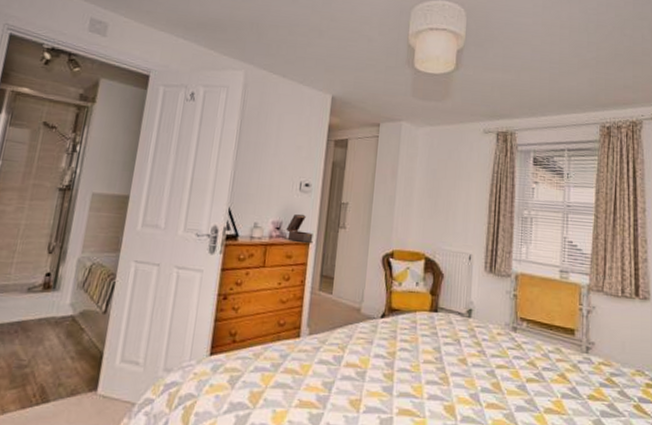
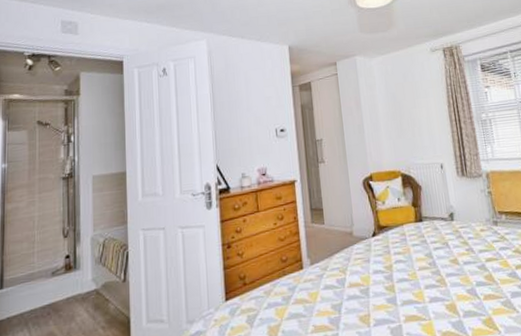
jewelry box: present [286,213,313,244] -> none [271,157,297,184]

